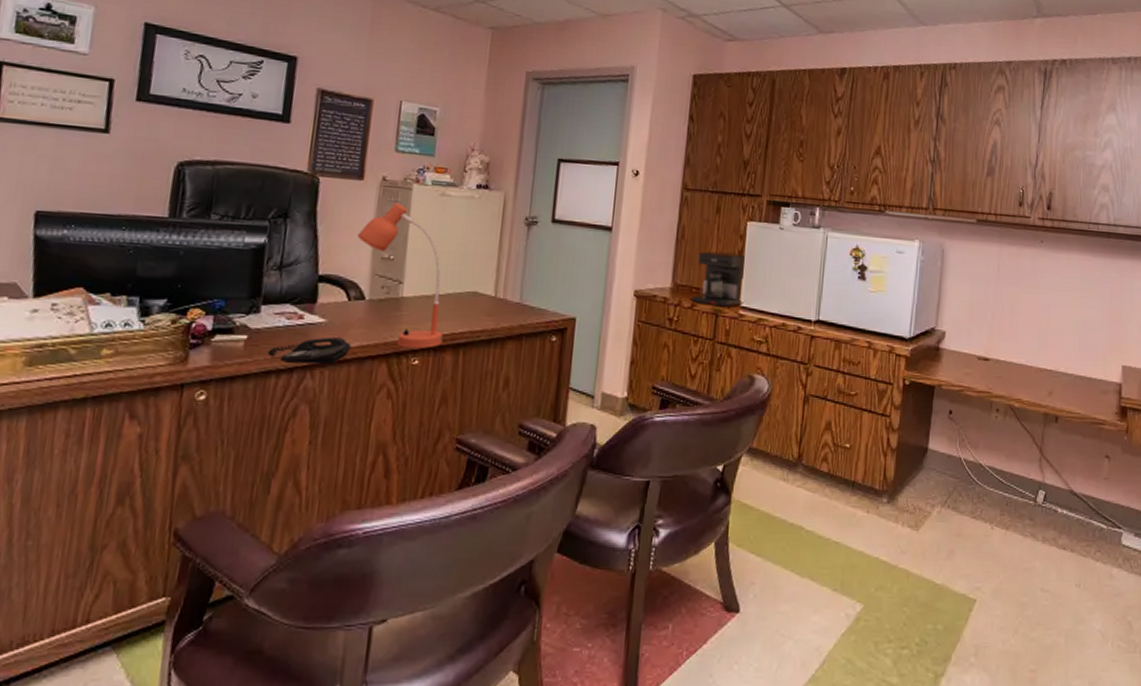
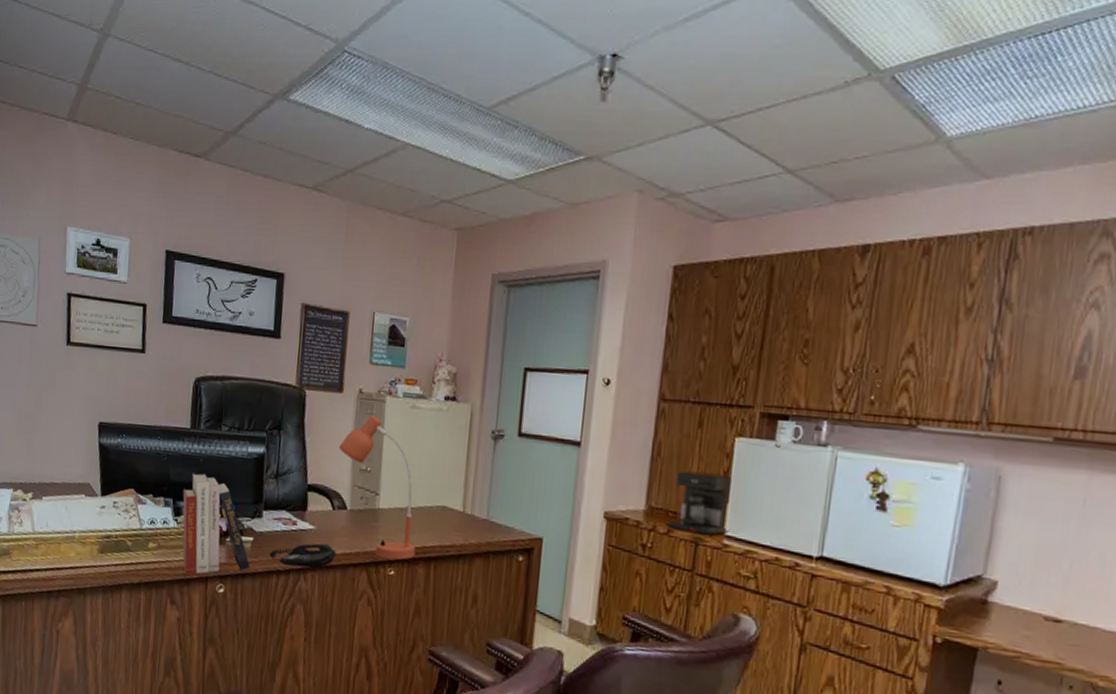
books: none [149,266,241,383] -> present [182,473,250,575]

